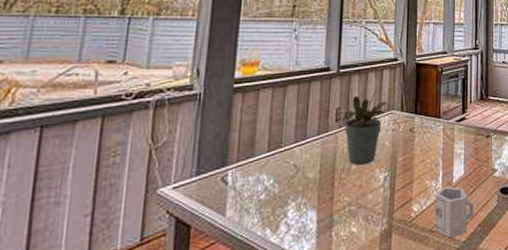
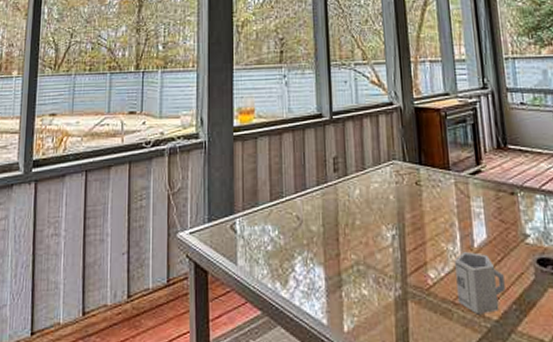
potted plant: present [341,89,387,166] -> none [340,137,386,221]

